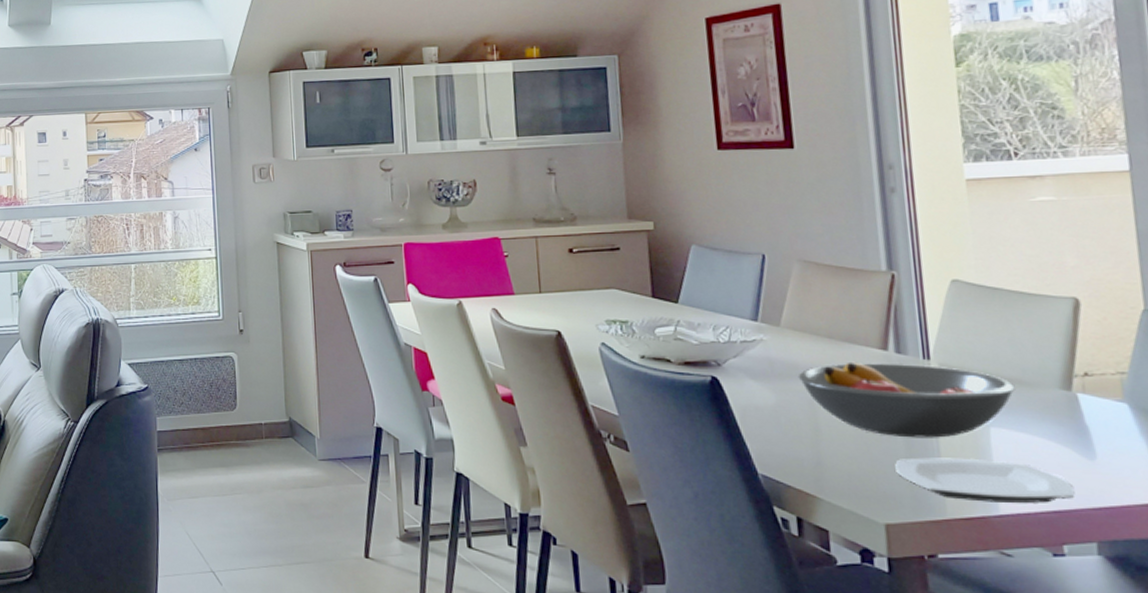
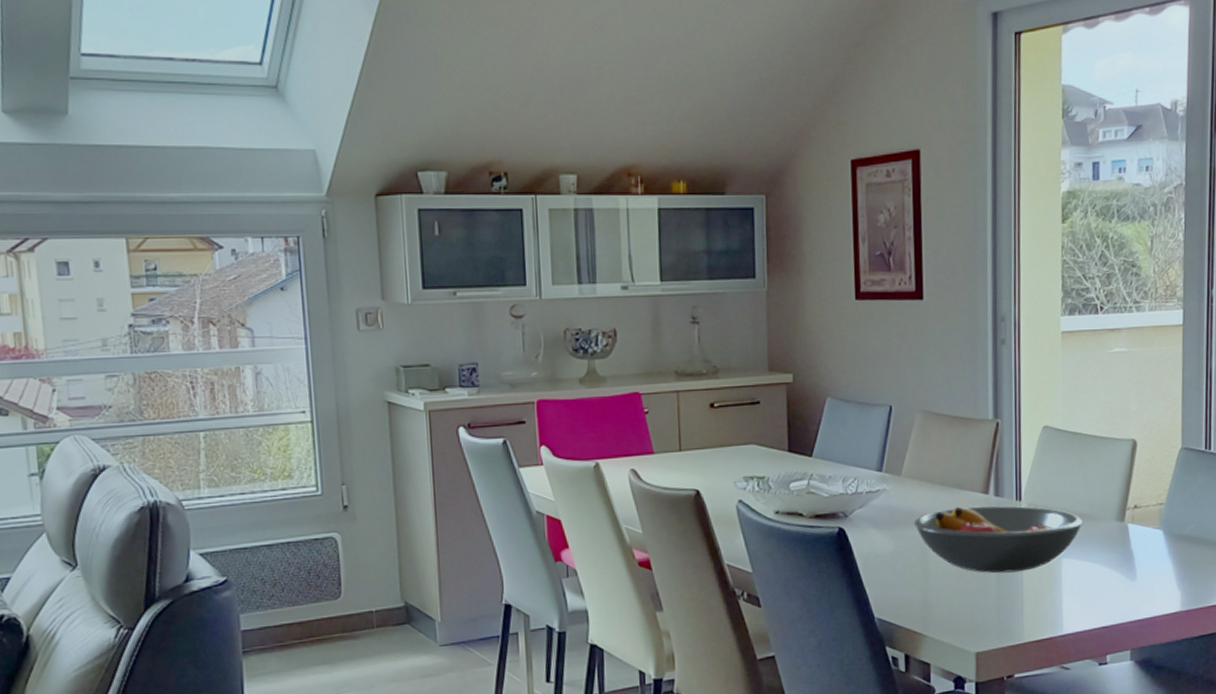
plate: present [895,457,1075,503] -> none [987,587,1119,625]

